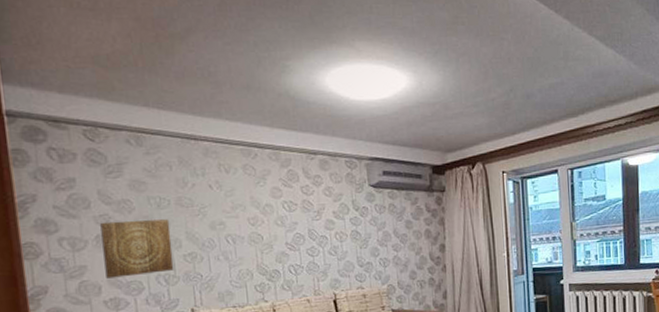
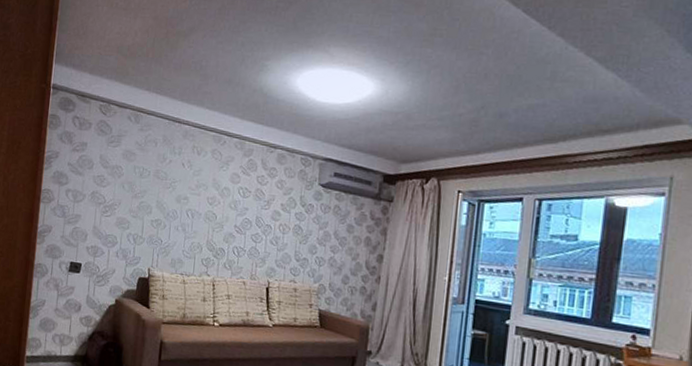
wall art: present [100,219,174,279] -> none [92,181,147,232]

